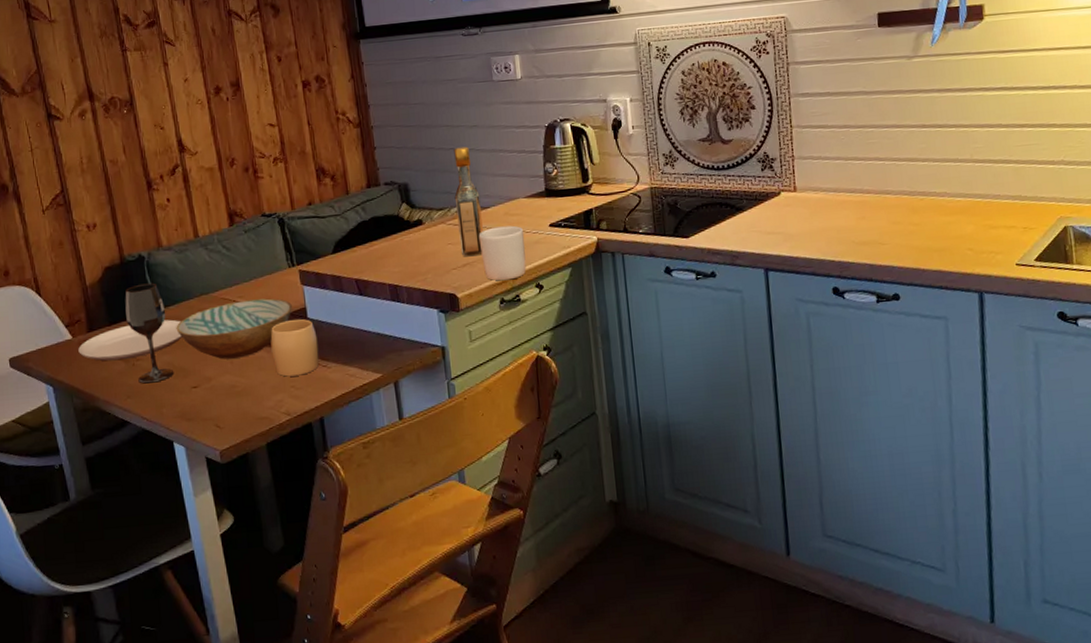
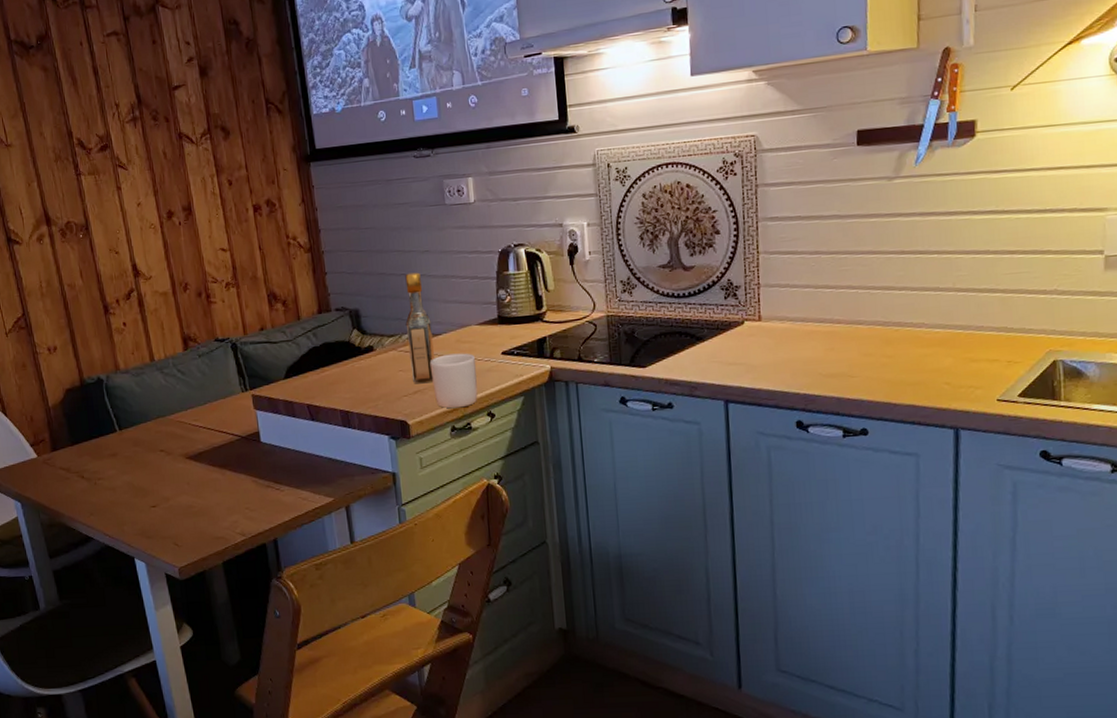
plate: present [78,319,183,362] -> none [43,441,141,480]
wine glass: present [125,283,174,384] -> none [85,405,134,502]
bowl: present [176,298,292,359] -> none [134,422,246,480]
mug: present [270,319,319,377] -> none [225,442,273,499]

